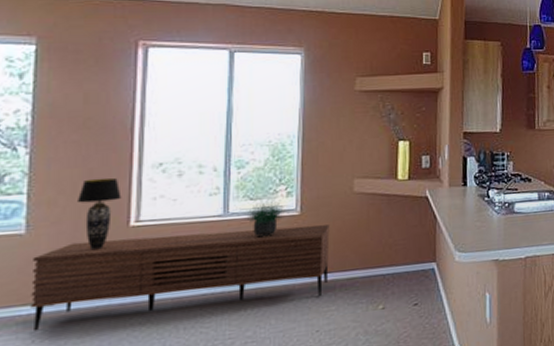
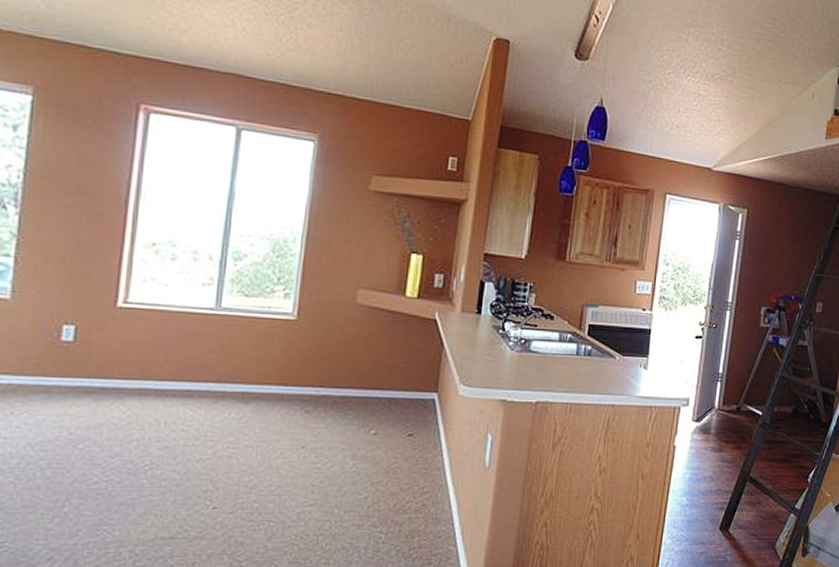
sideboard: present [30,225,330,332] -> none [11,316,327,411]
table lamp: present [78,177,122,251] -> none [65,250,111,327]
potted plant: present [244,199,289,238] -> none [237,298,285,339]

